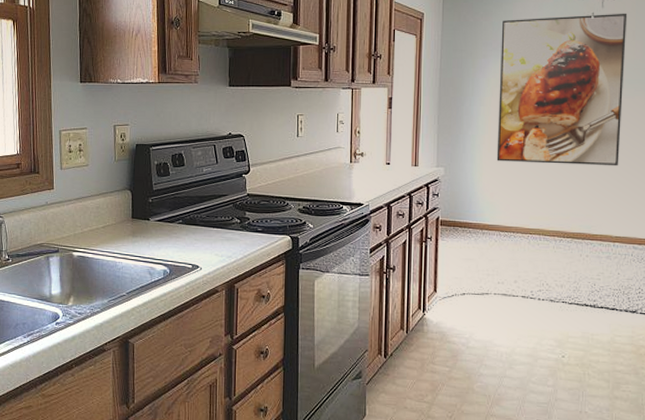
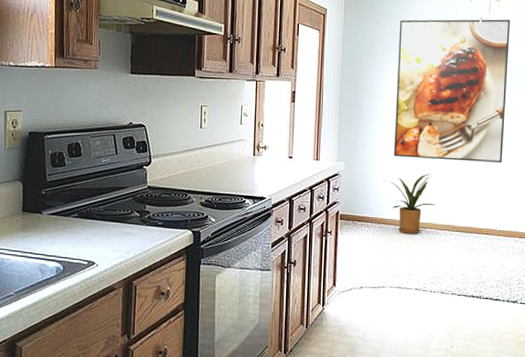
house plant: none [486,178,544,240] -> present [383,173,436,234]

